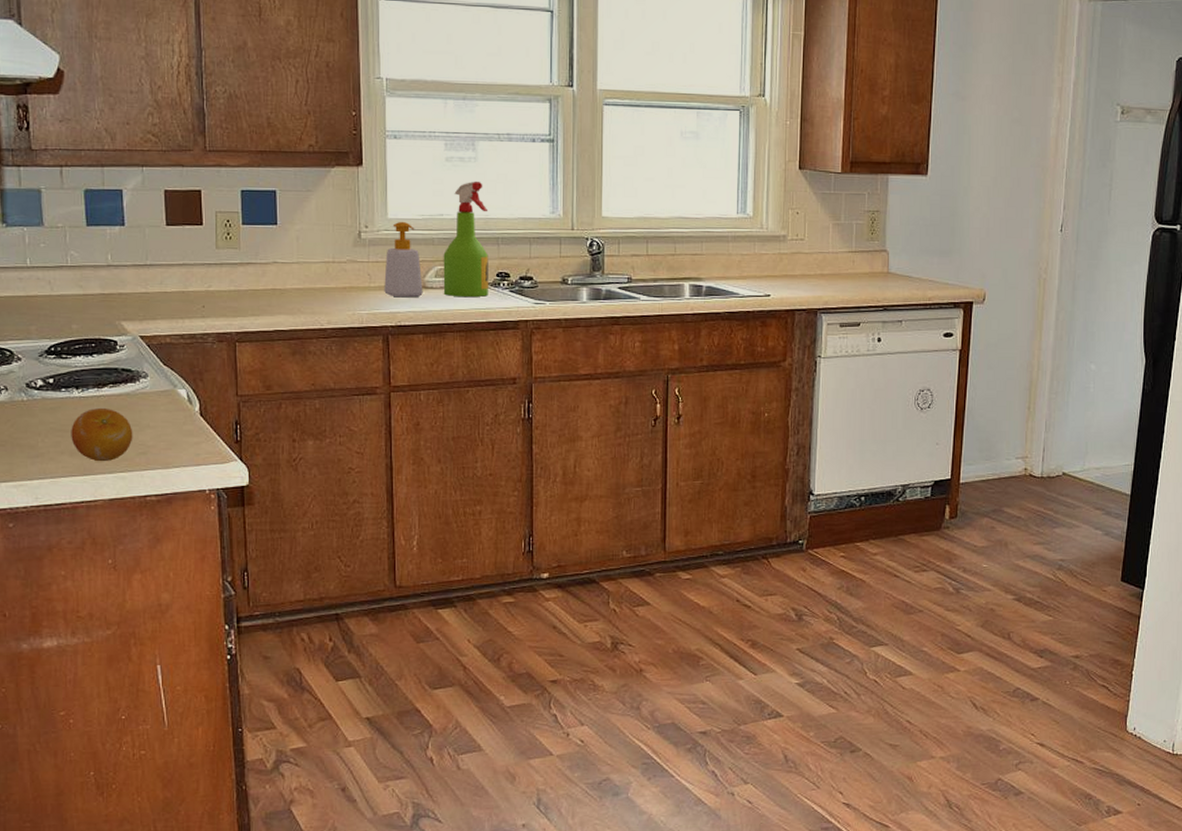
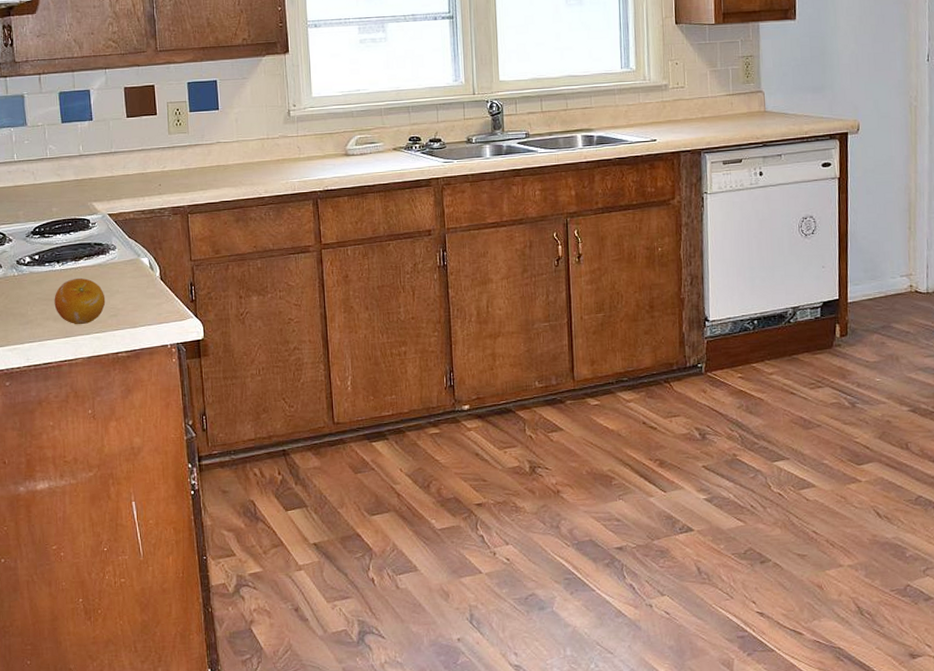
soap bottle: present [384,221,423,298] -> none [312,98,346,166]
spray bottle: present [443,182,489,297] -> none [362,59,403,161]

